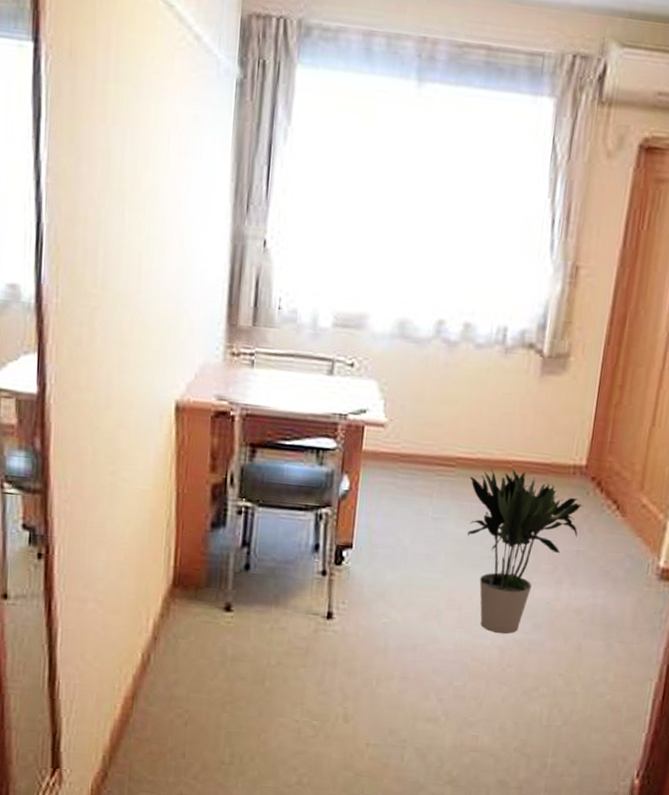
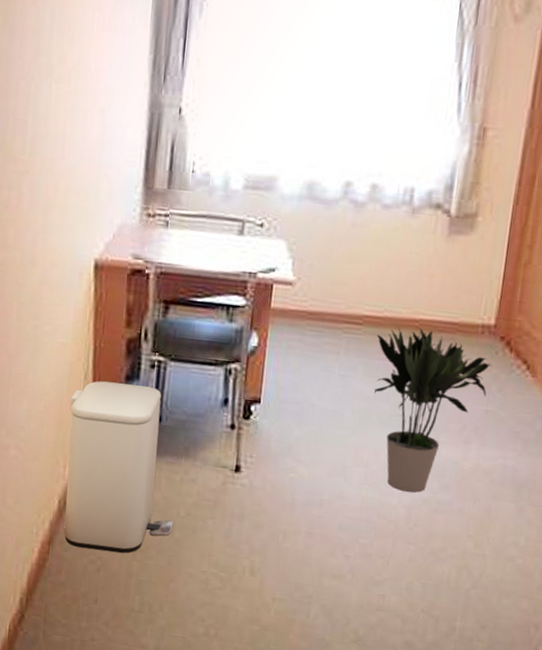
pedal bin: none [148,528,264,705] -> present [64,381,174,553]

